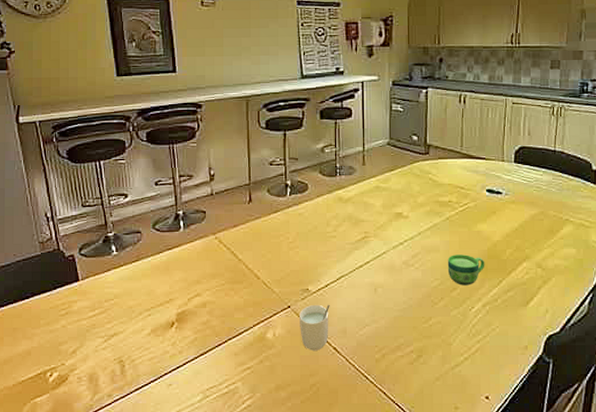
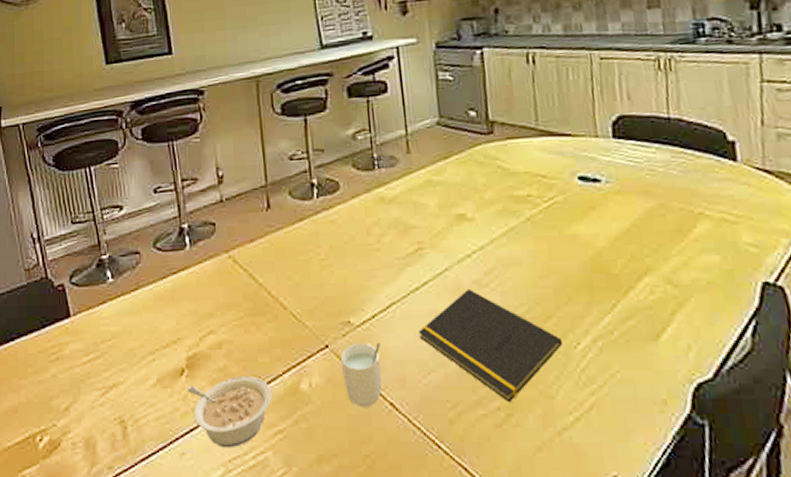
legume: none [176,328,244,380] -> present [187,376,272,448]
notepad: none [359,267,462,348] -> present [418,288,563,403]
cup: present [447,255,485,286] -> none [534,268,589,312]

